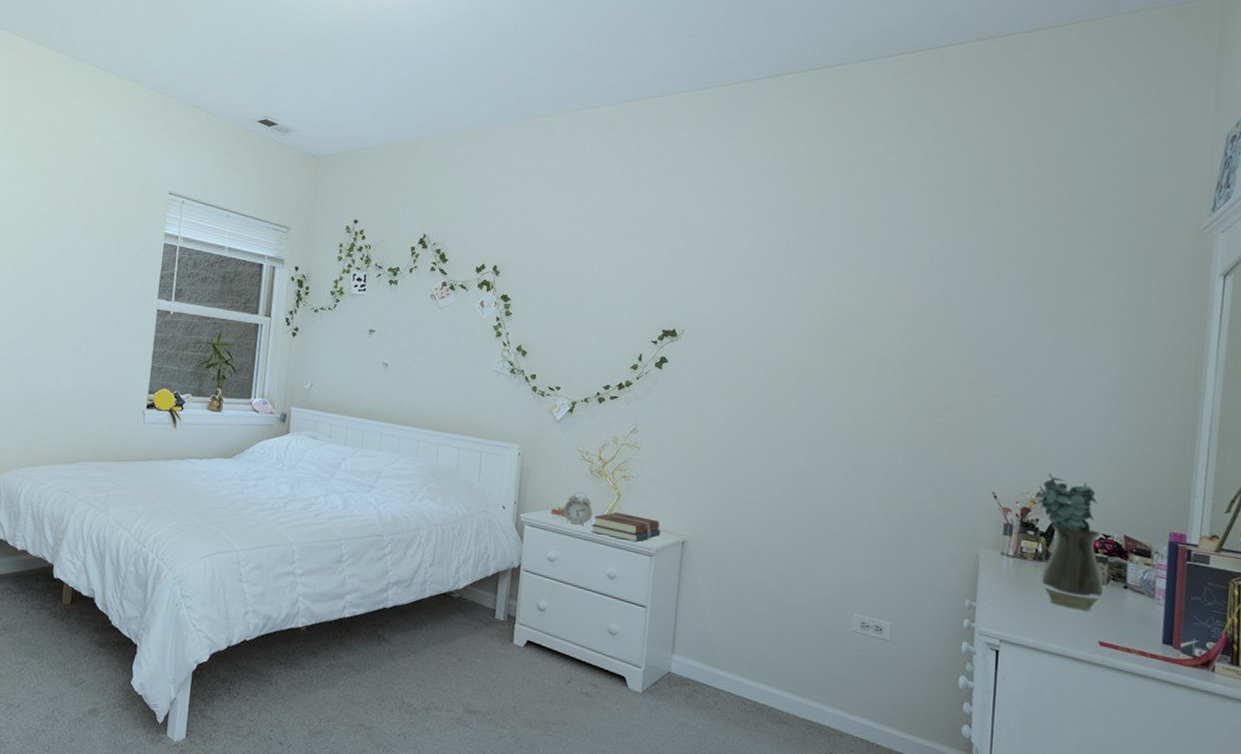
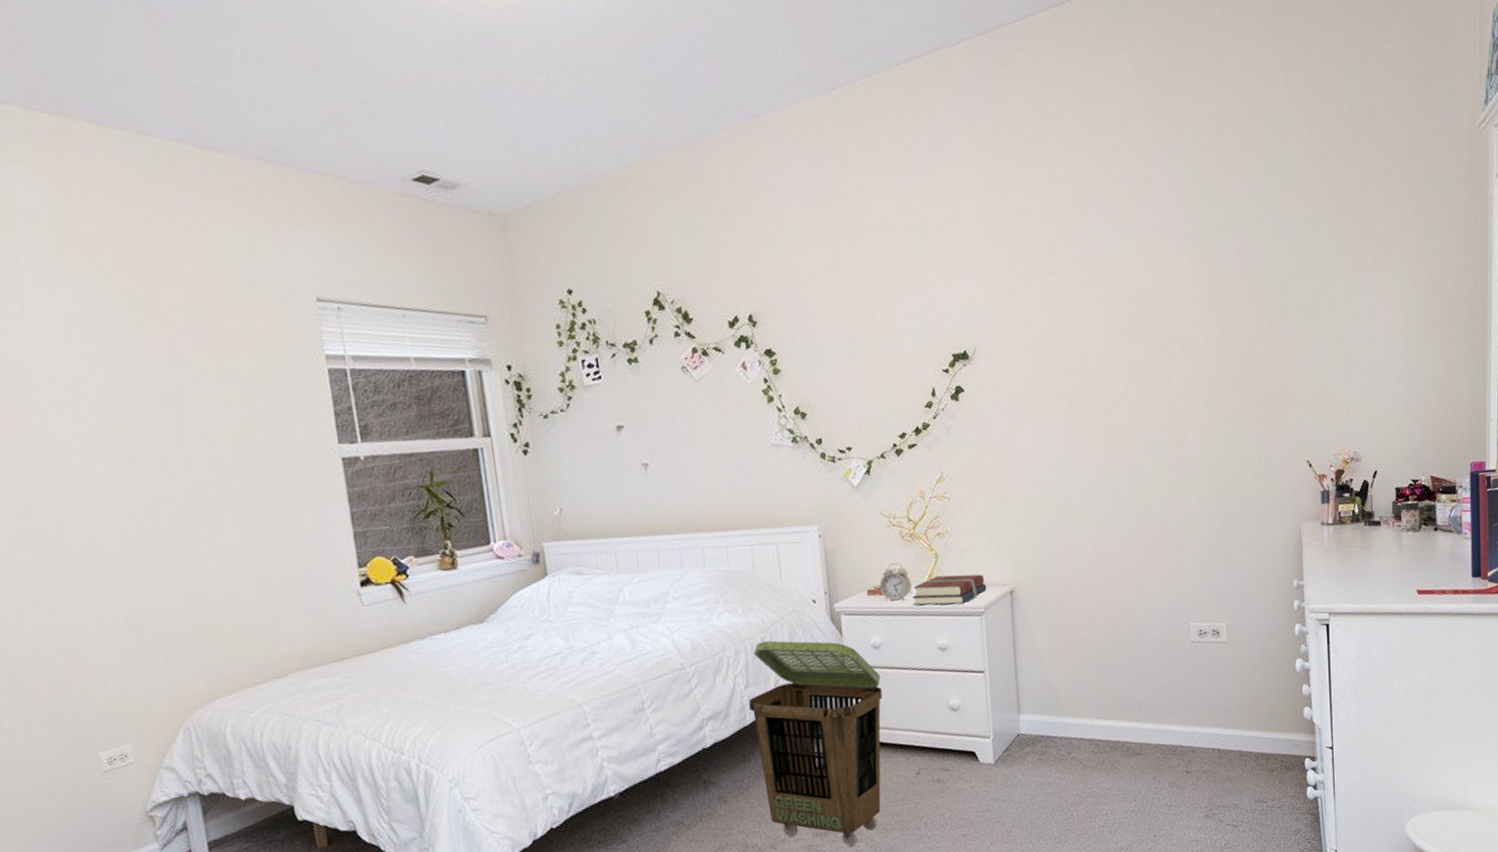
laundry basket: none [429,530,550,731] -> present [749,640,882,847]
vase: present [1035,473,1103,611] -> none [1347,427,1416,565]

